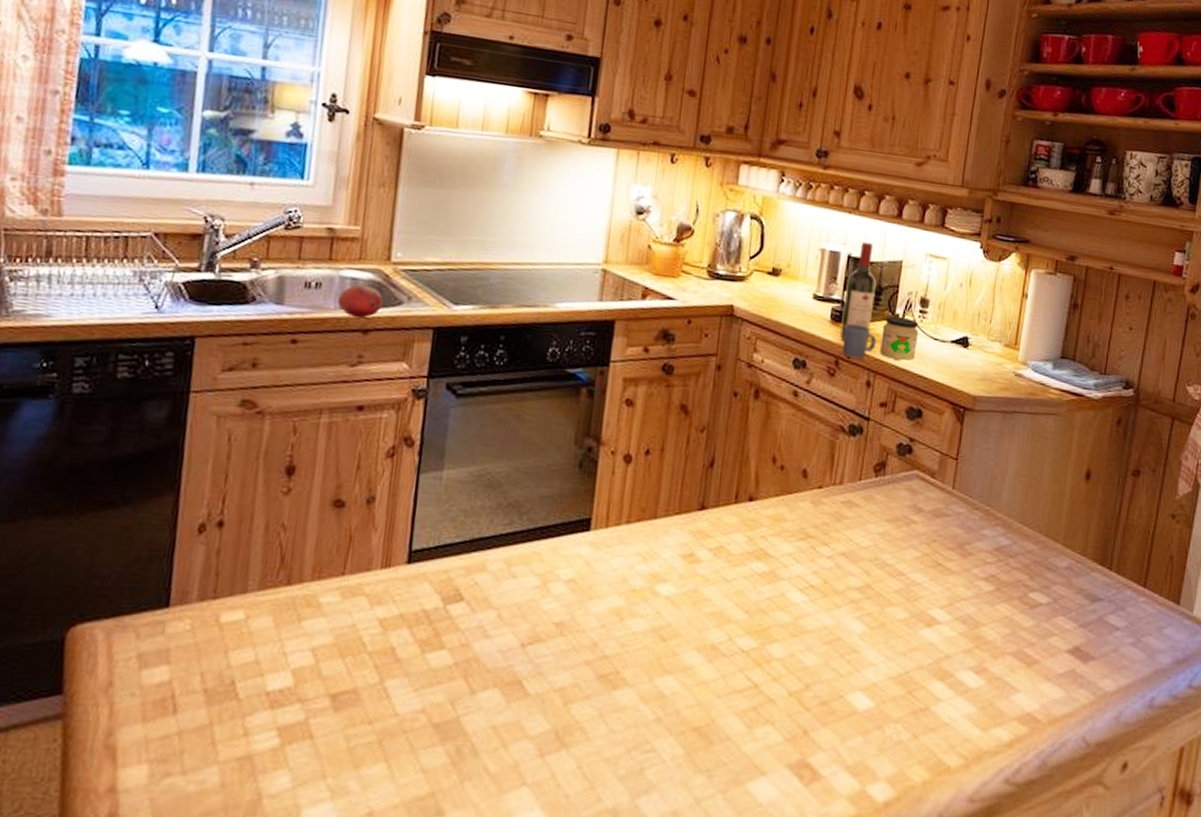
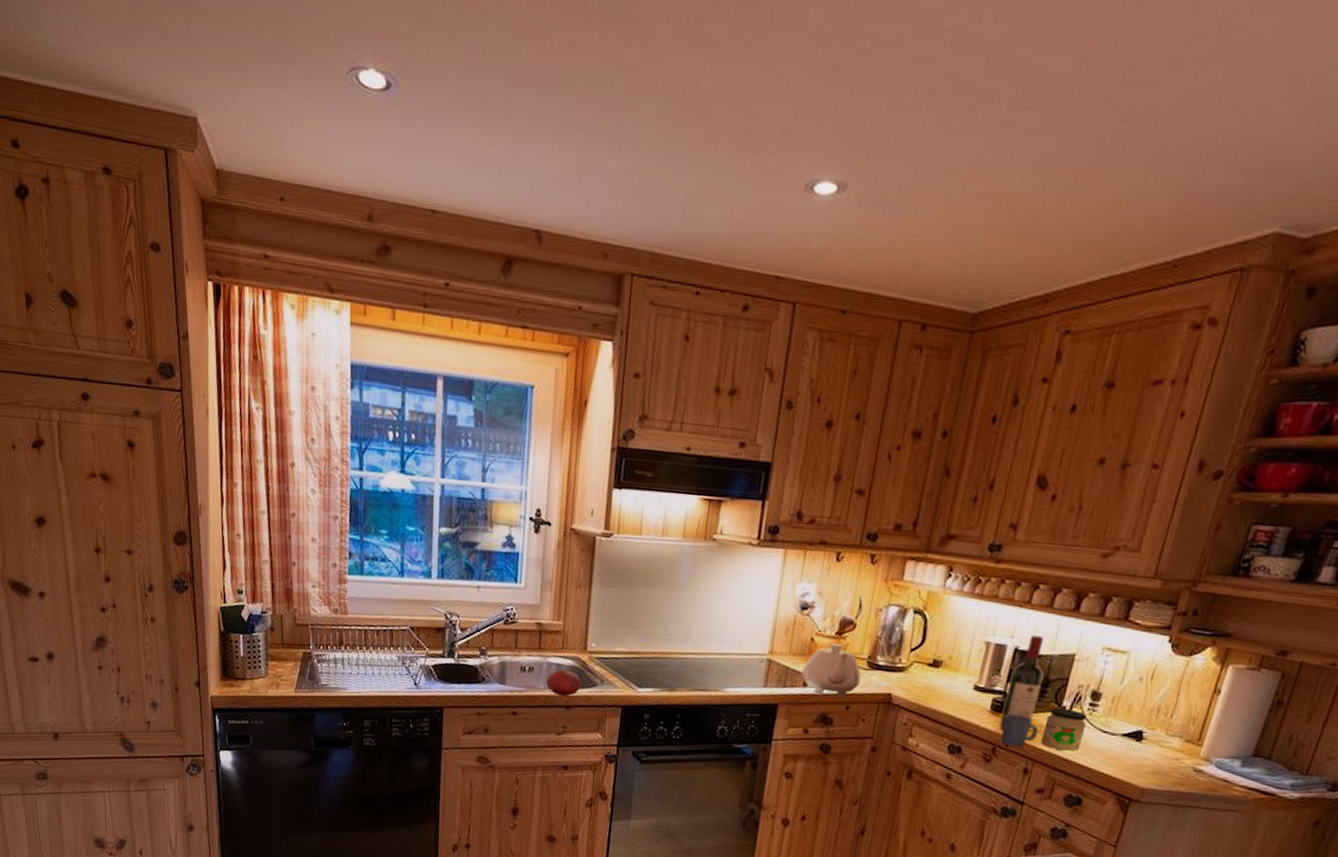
teapot: none [639,250,702,310] -> present [801,642,862,697]

